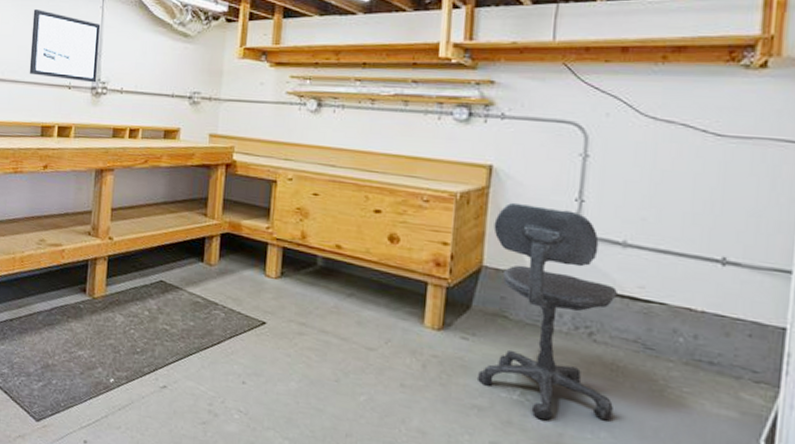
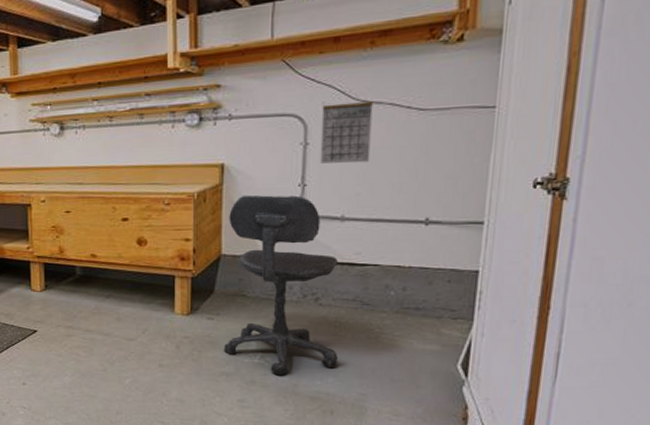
calendar: none [600,116,664,185] -> present [320,101,373,164]

